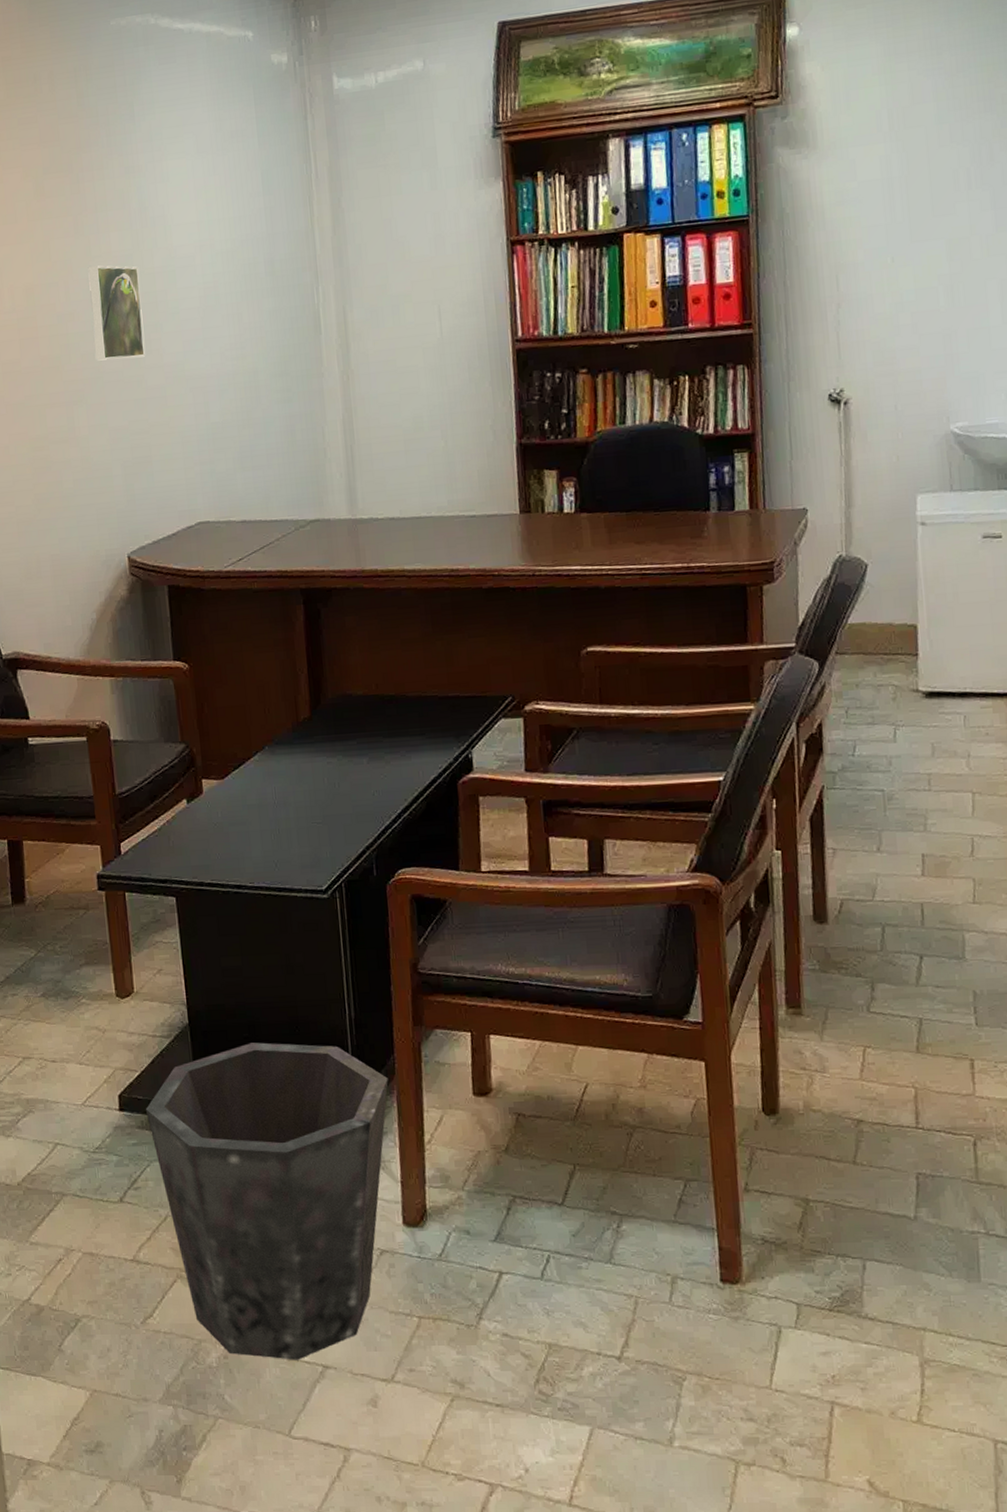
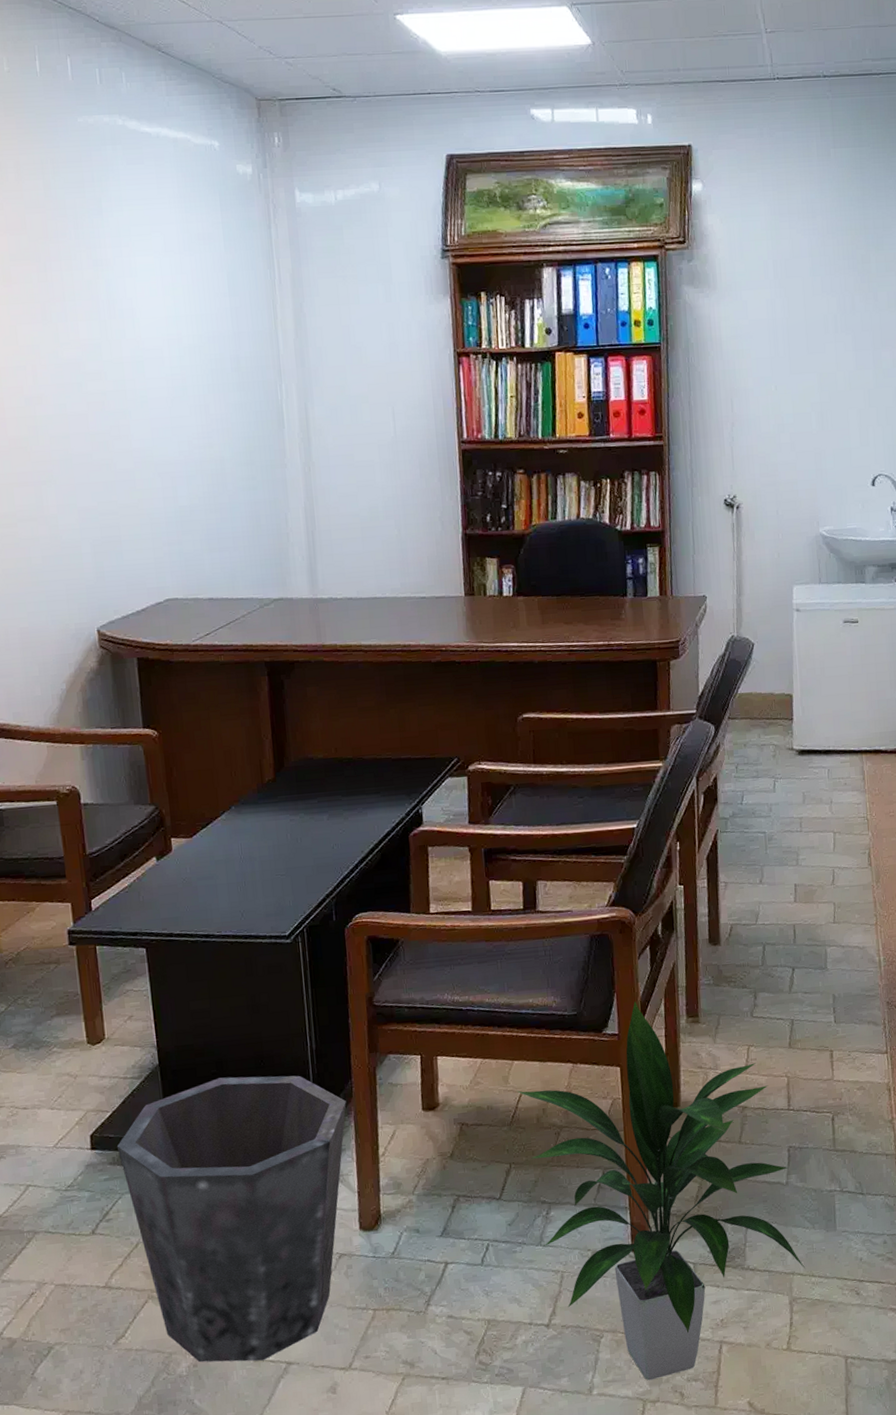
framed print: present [88,265,146,361] -> none [56,352,115,444]
indoor plant: none [581,985,942,1439] -> present [516,1001,806,1381]

